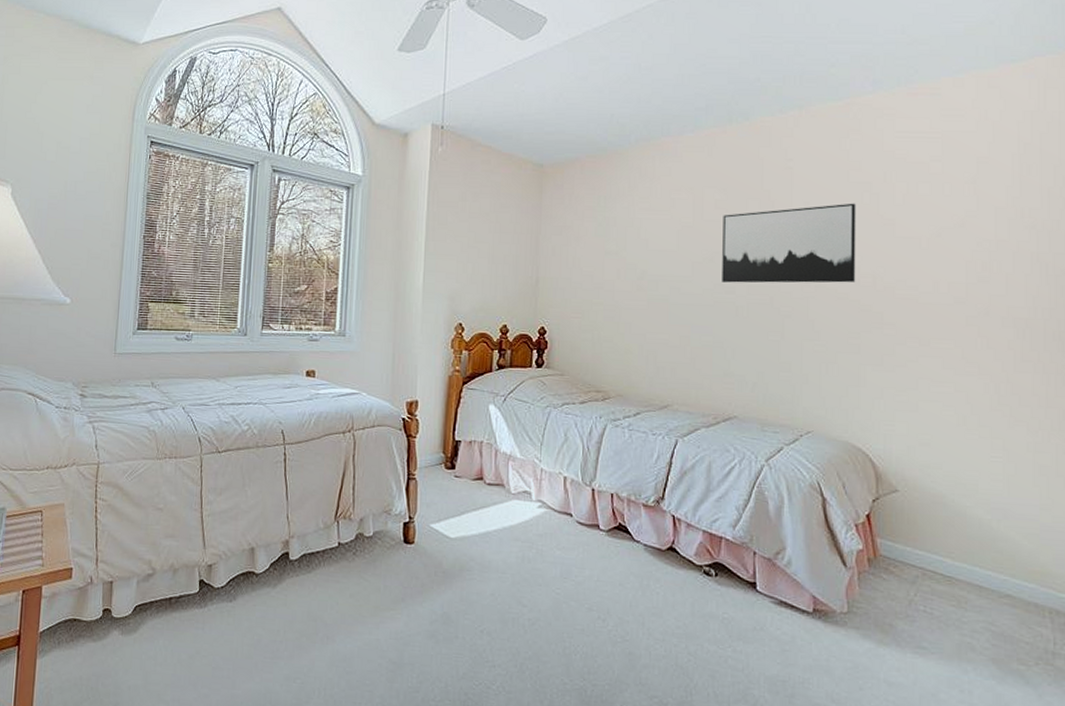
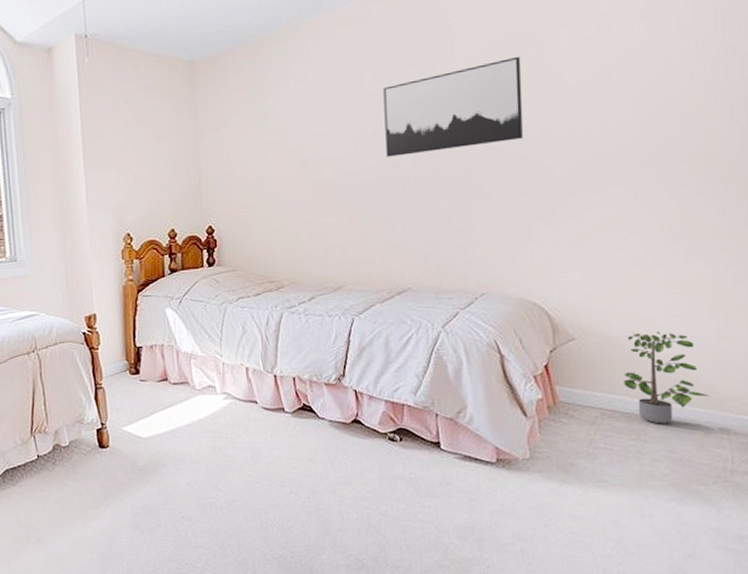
potted plant: none [946,491,1032,593] -> present [624,331,710,424]

